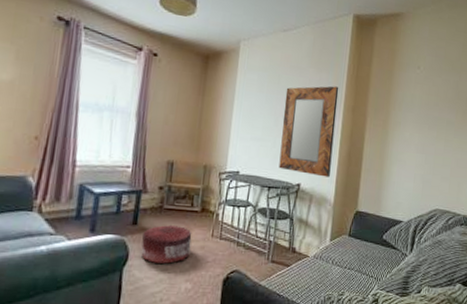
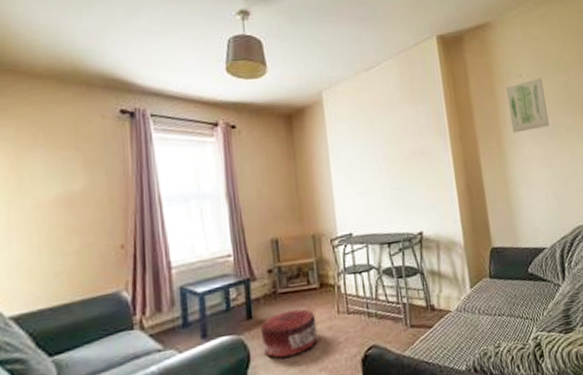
home mirror: present [278,86,339,178] -> none [382,116,453,220]
wall art: none [399,73,437,118] -> present [505,78,550,133]

